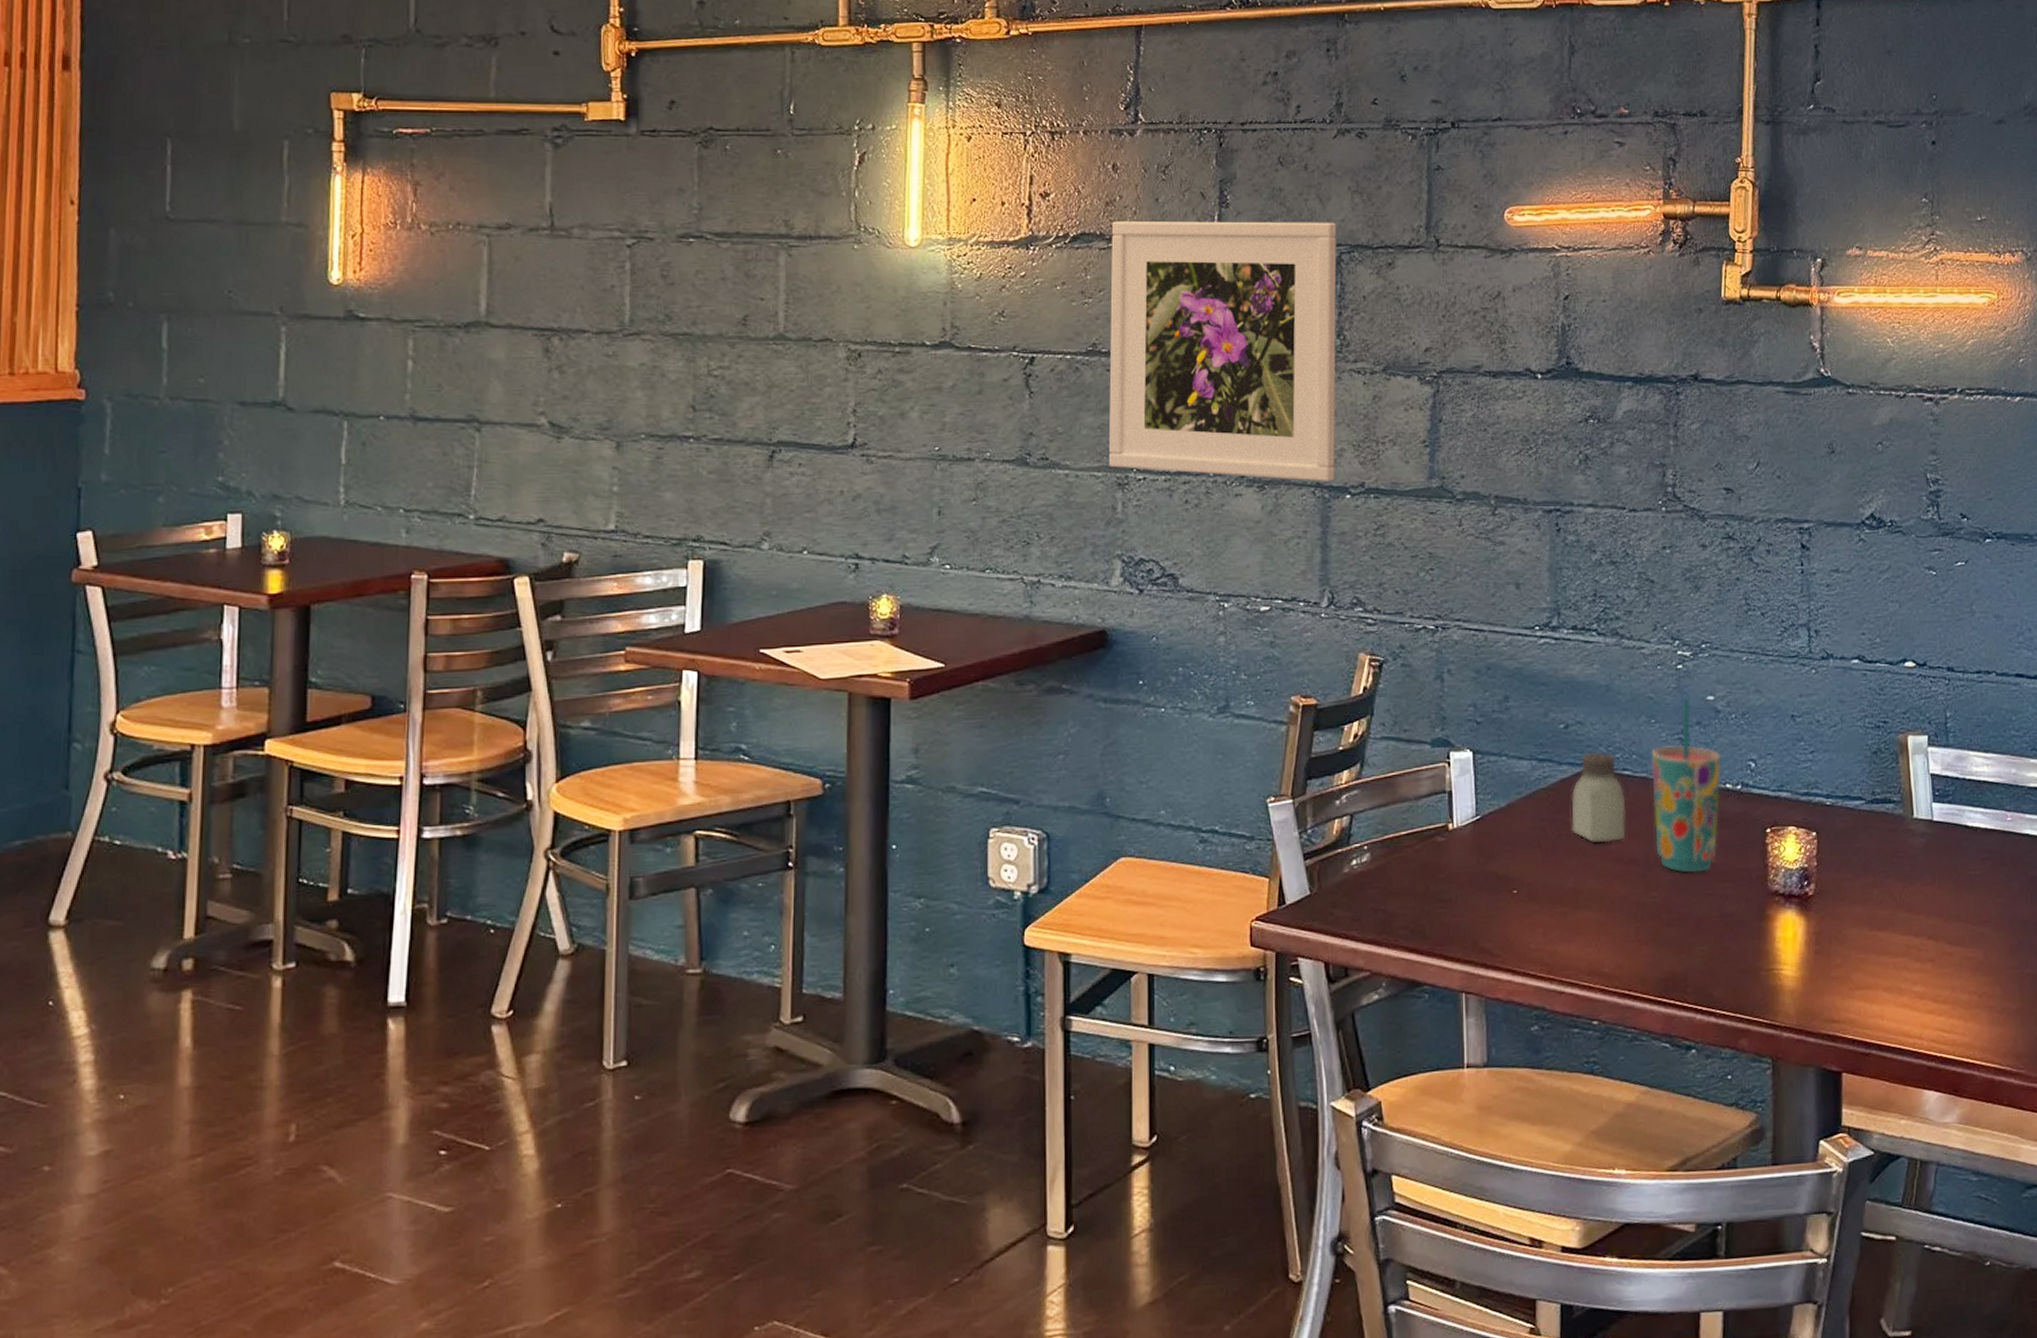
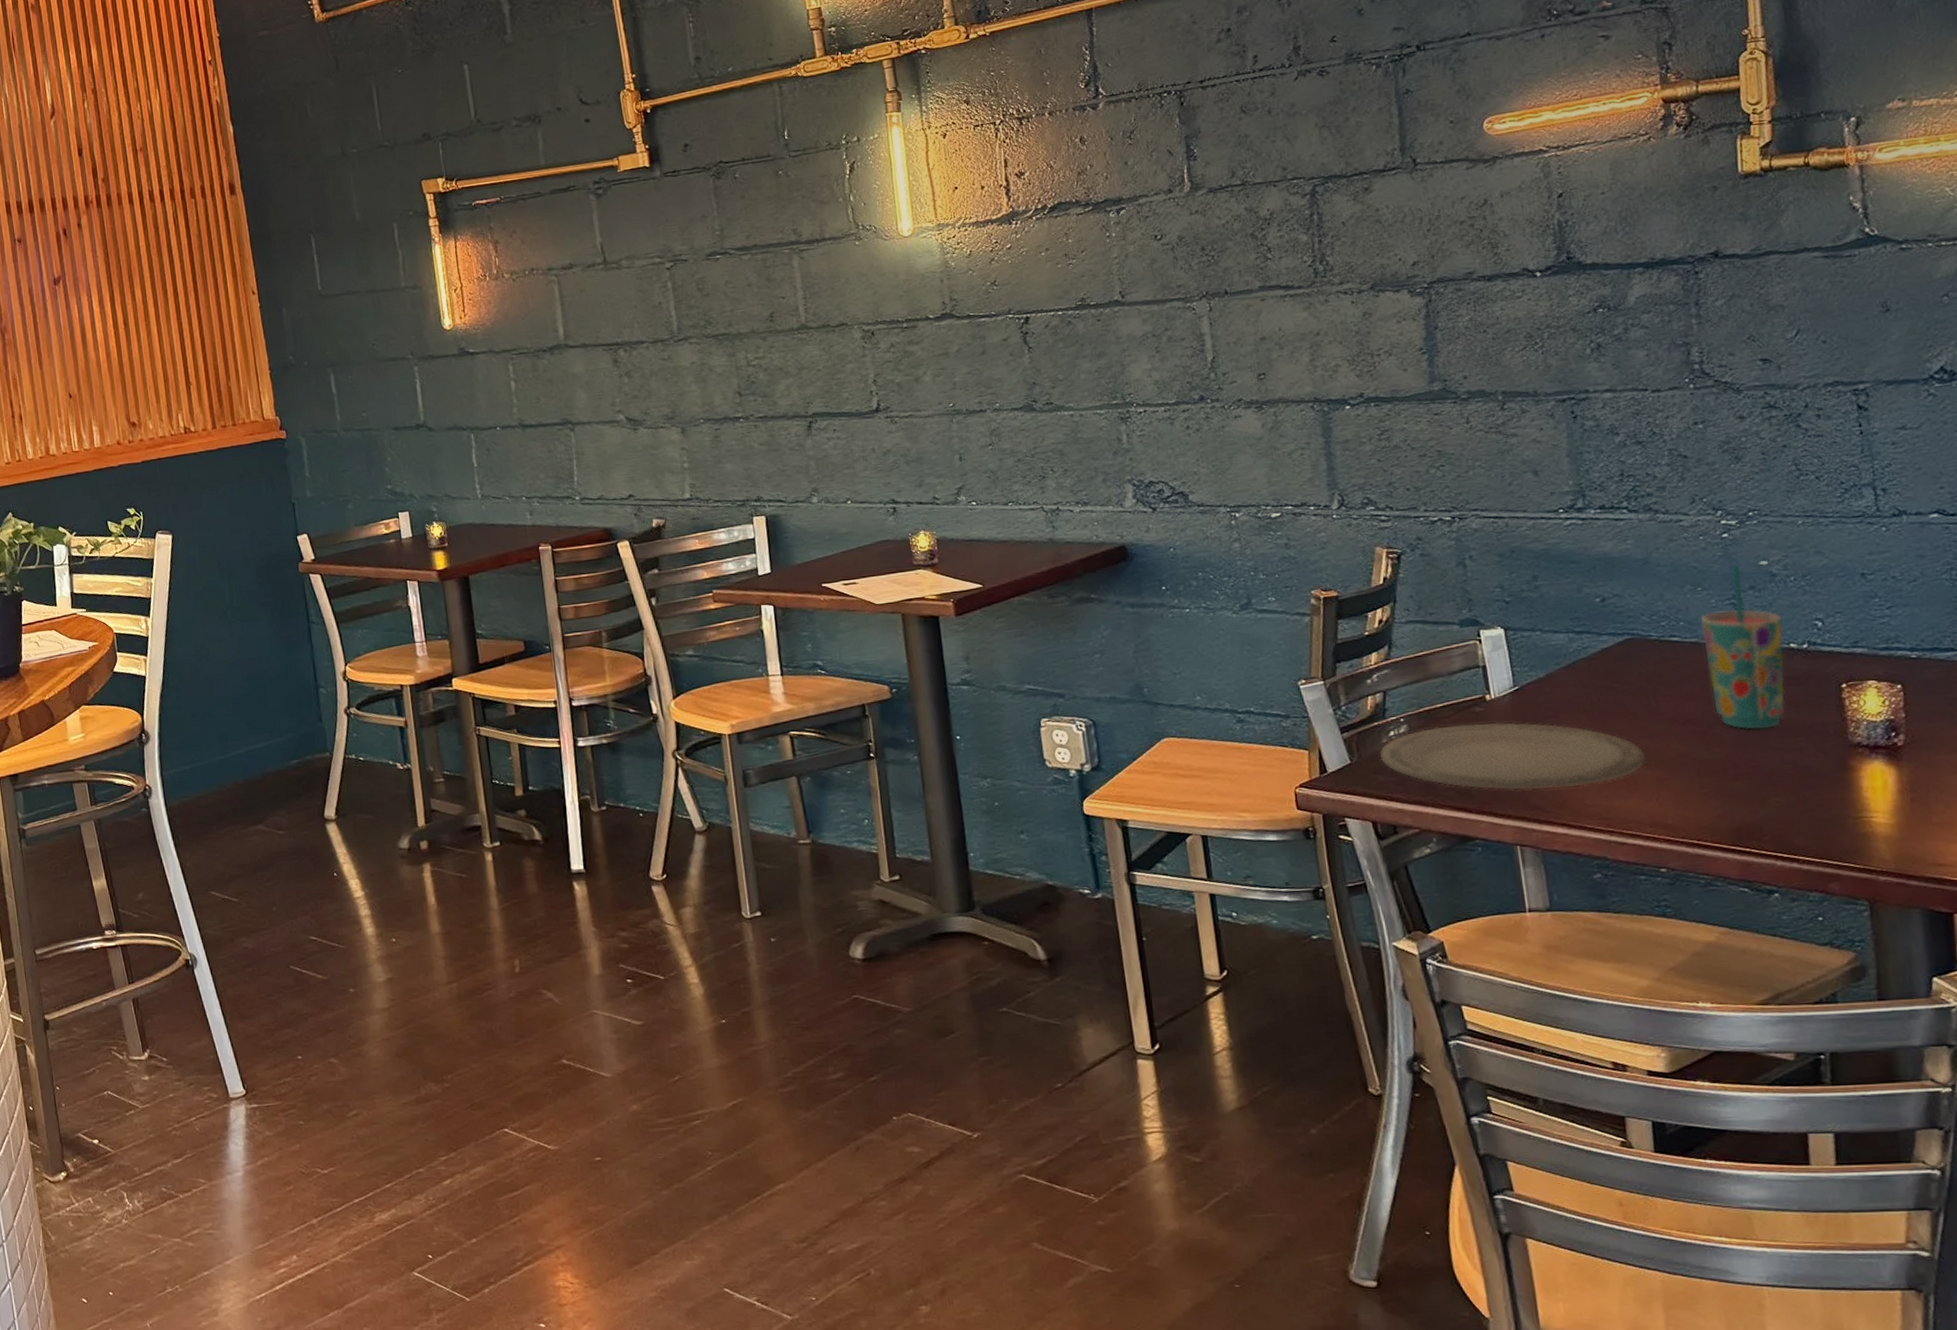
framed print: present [1108,221,1337,482] -> none [1085,158,1332,405]
plate: none [1339,854,1591,931] -> present [1378,722,1647,790]
saltshaker: present [1572,751,1626,844] -> none [1615,621,1679,707]

